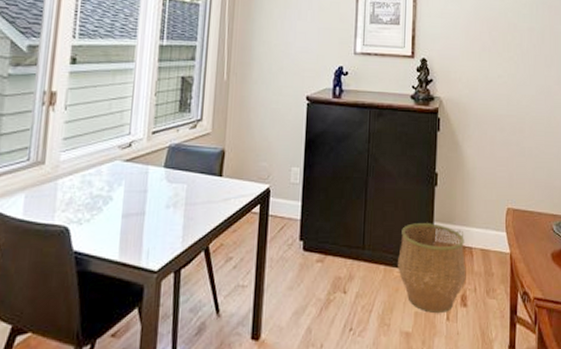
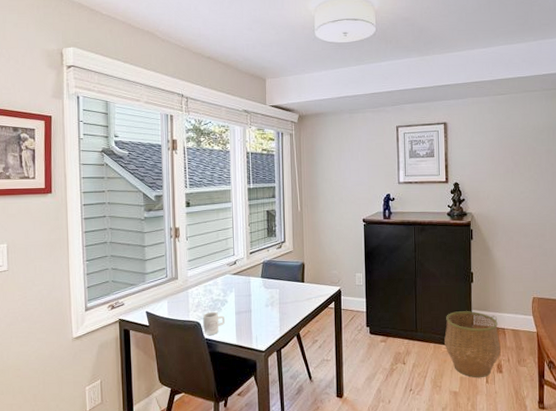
mug: none [72,212,106,246] -> present [203,311,225,335]

